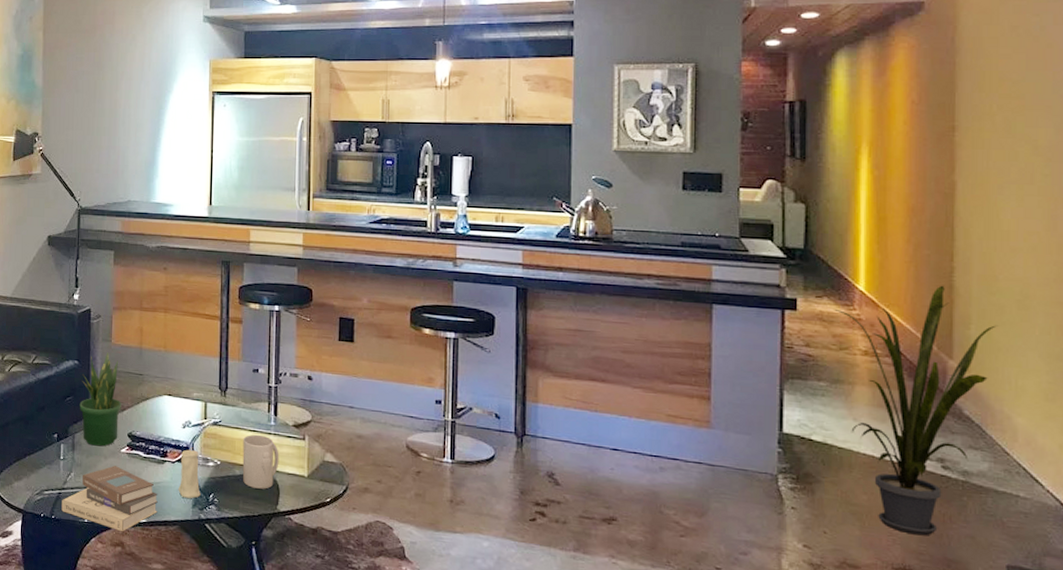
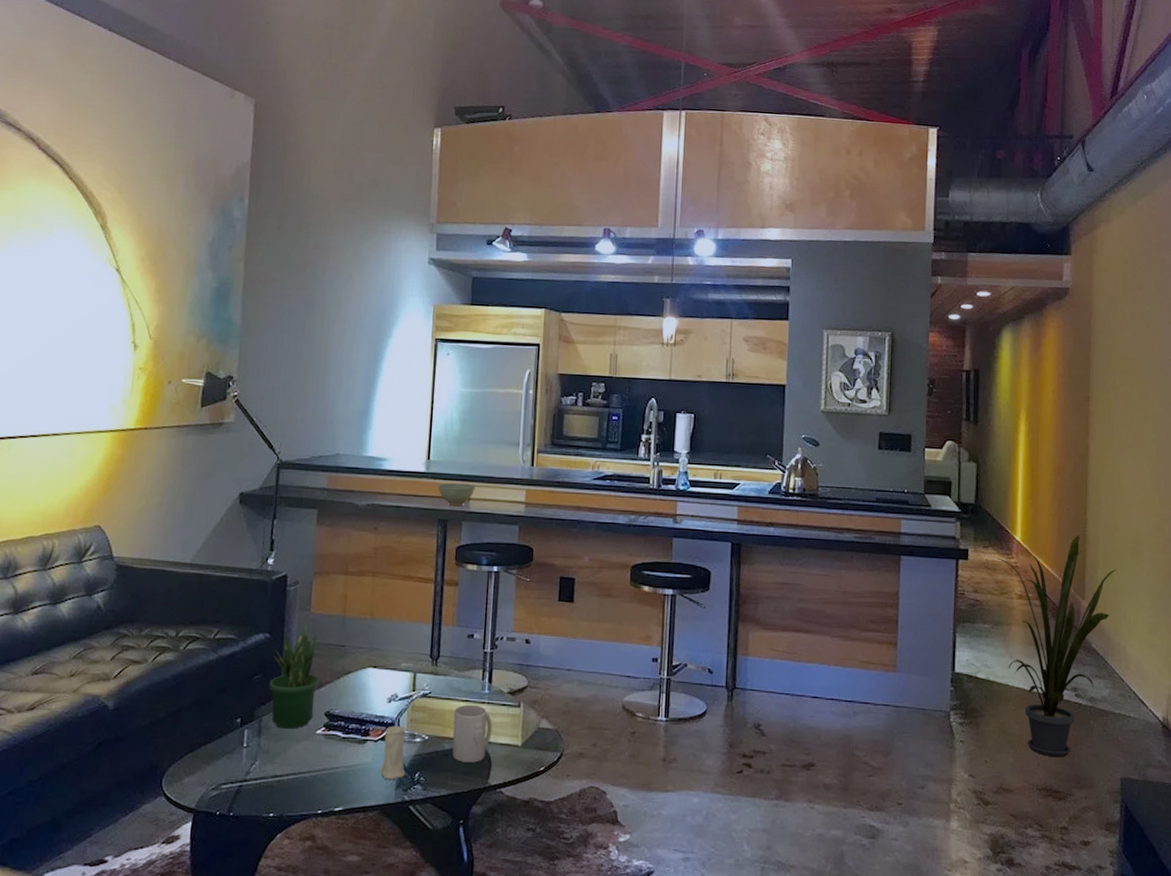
books: present [61,465,158,532] -> none [242,750,357,824]
bowl: none [220,226,255,249] -> present [438,483,476,506]

